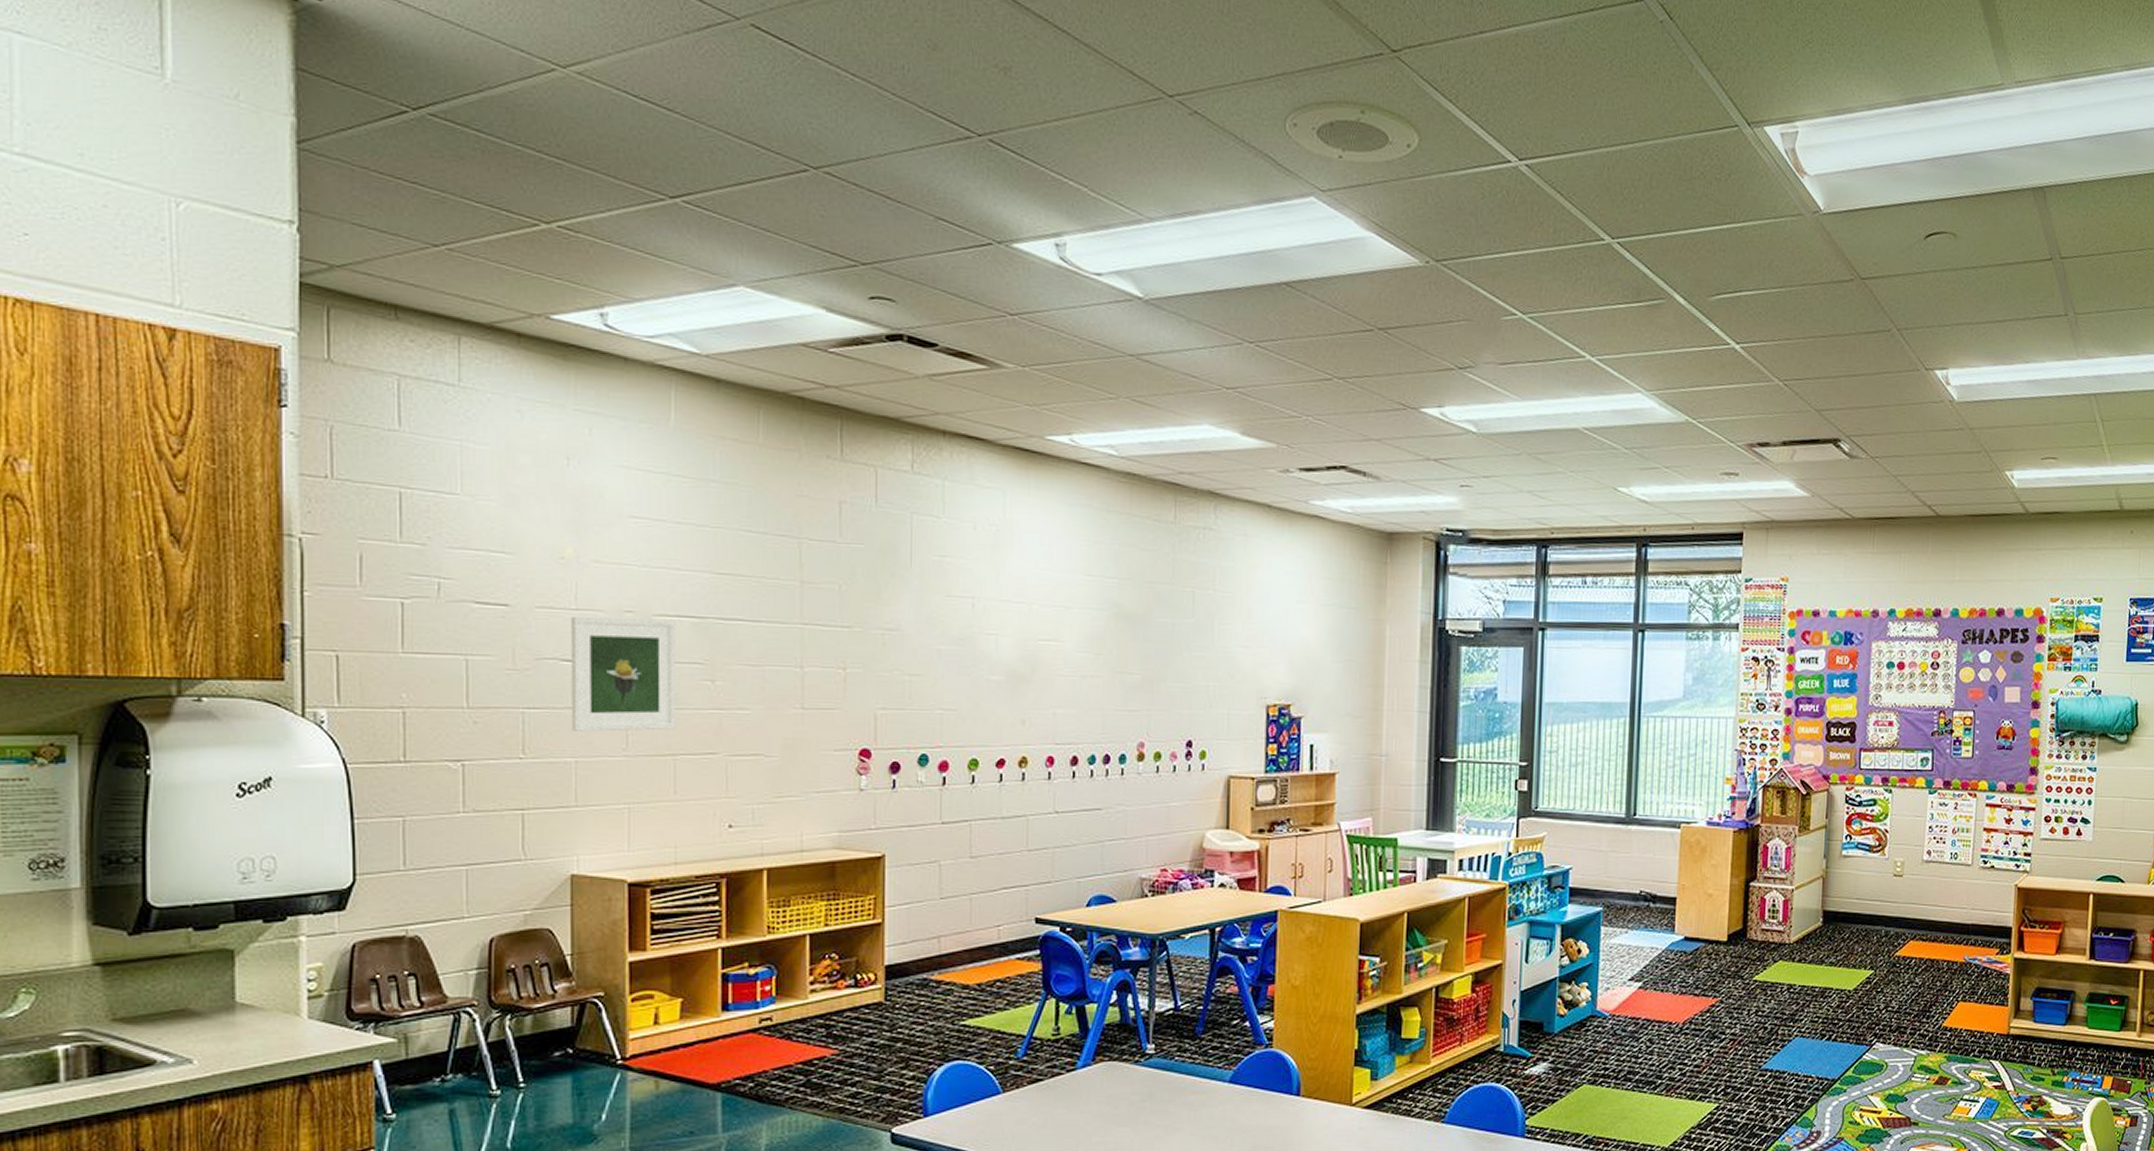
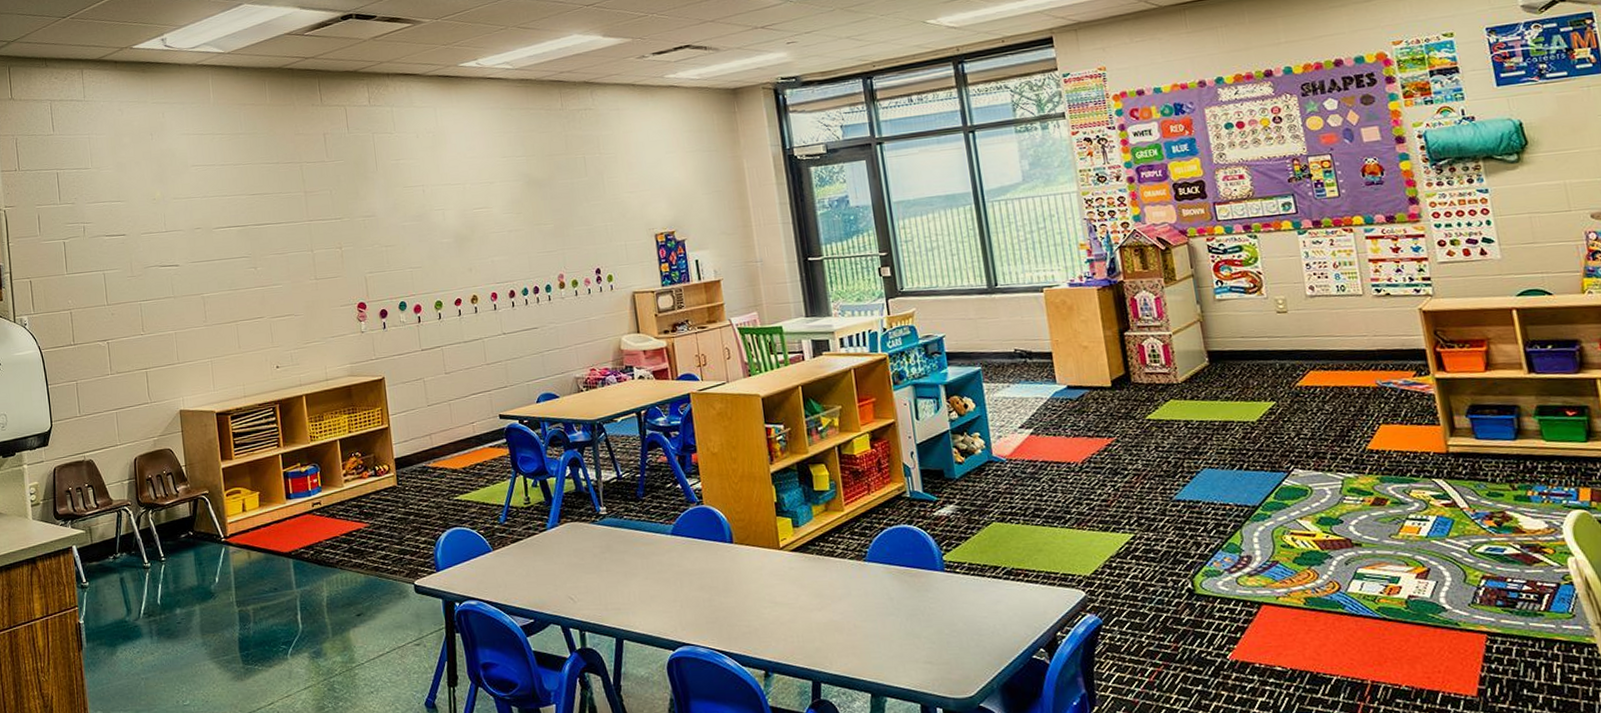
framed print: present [570,616,676,732] -> none [162,230,235,313]

